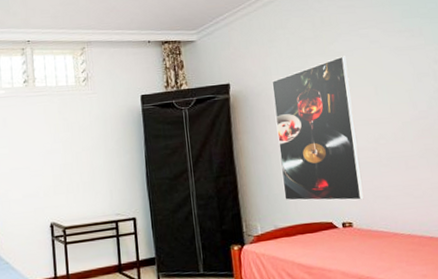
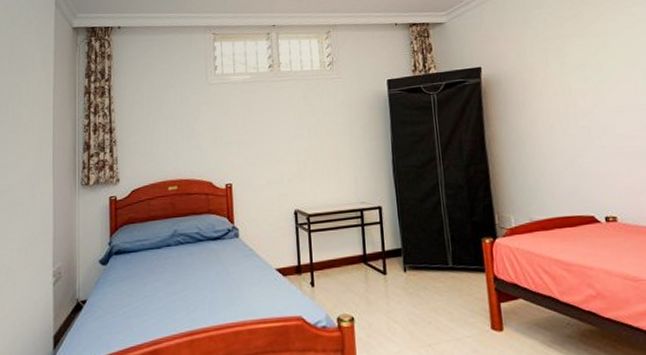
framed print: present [271,56,364,201] -> none [526,36,630,193]

